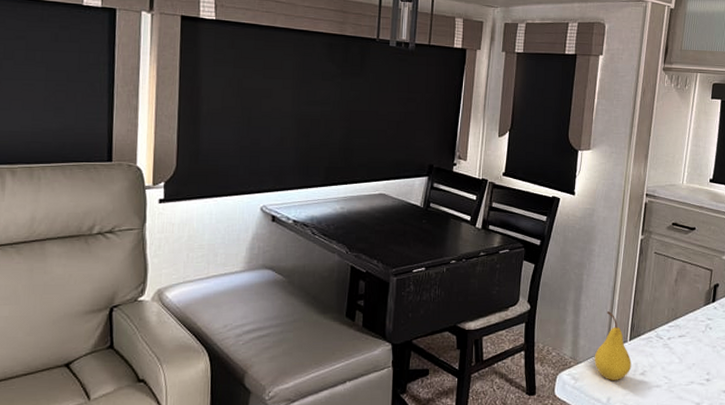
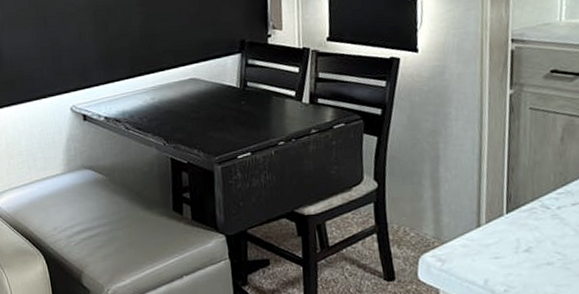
fruit: present [594,311,632,380] -> none [462,182,512,260]

